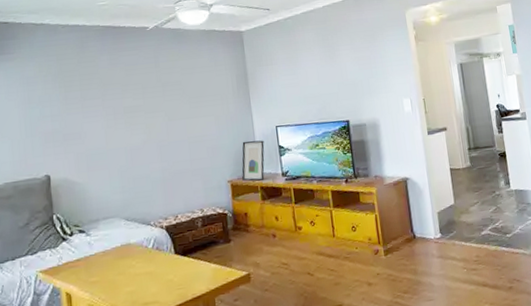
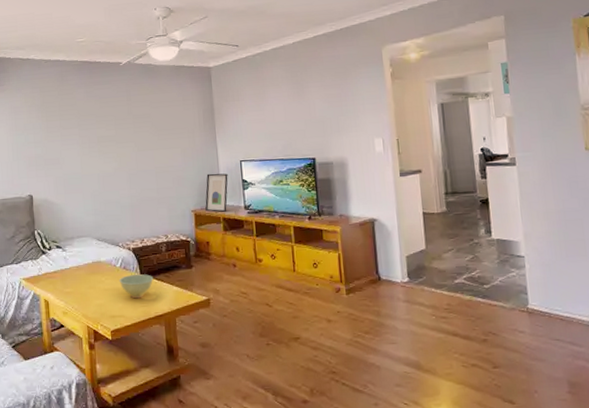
bowl: none [151,253,190,282] -> present [119,274,154,299]

